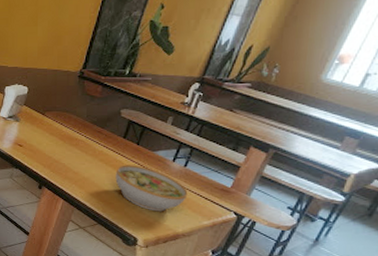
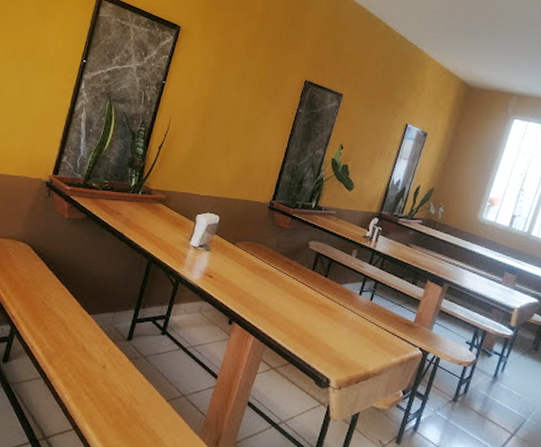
bowl: present [115,165,188,212] -> none [306,298,376,349]

